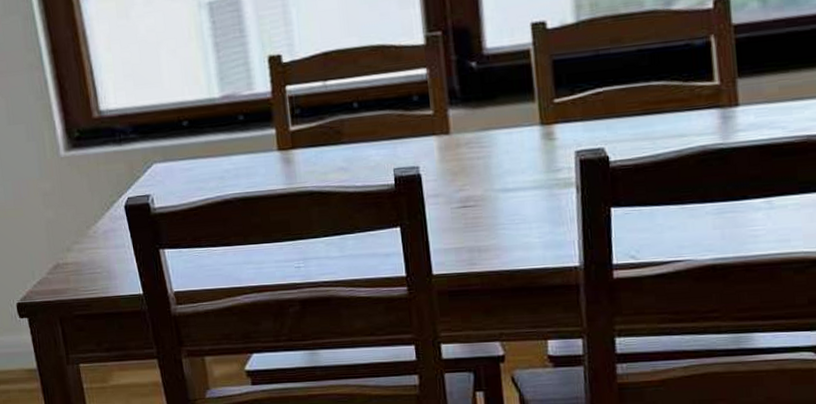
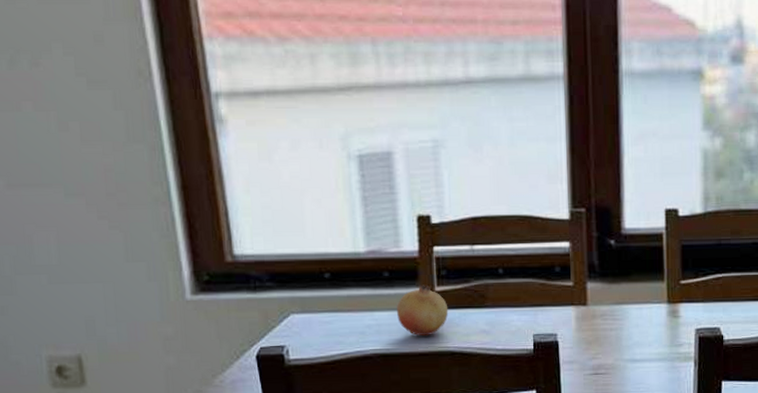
fruit: none [253,125,305,178] -> present [397,285,449,337]

